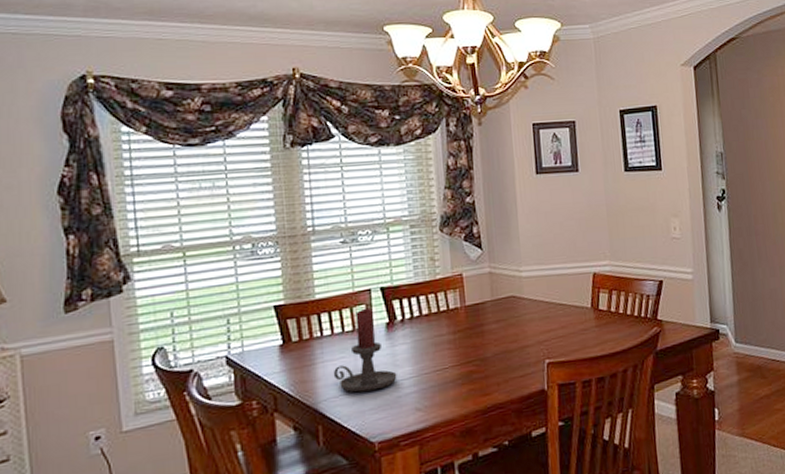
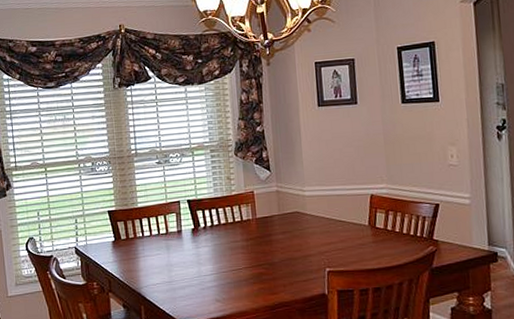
candle holder: present [333,307,397,393] -> none [151,216,201,283]

